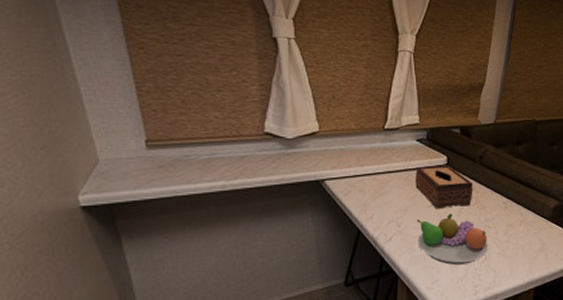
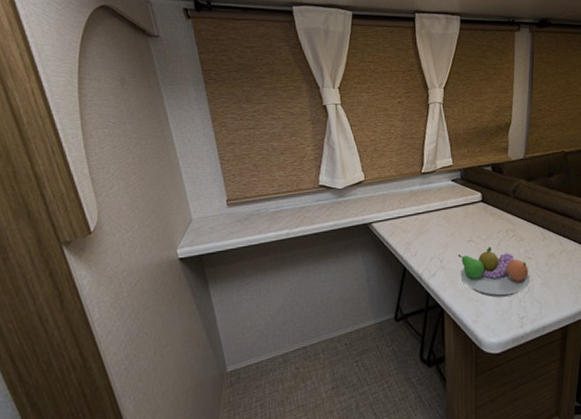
tissue box: present [415,165,473,210] -> none [453,201,510,244]

